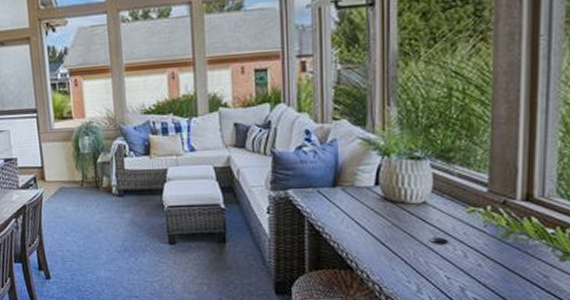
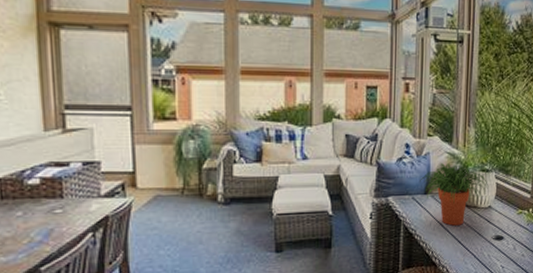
potted plant: none [325,149,421,224] -> present [420,162,488,226]

